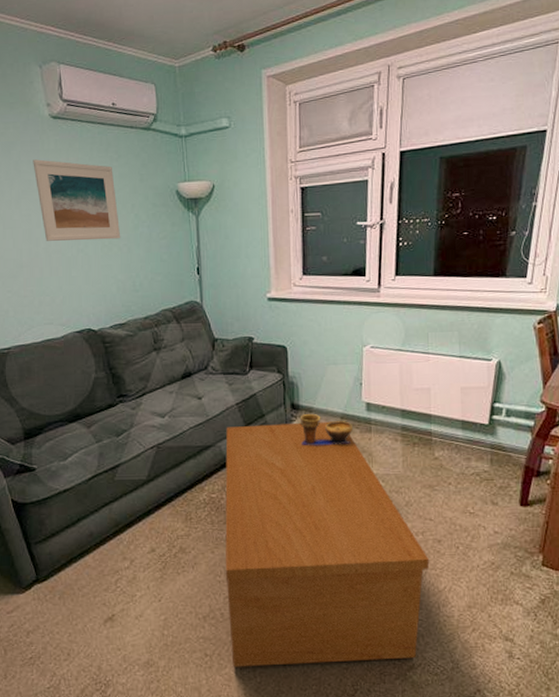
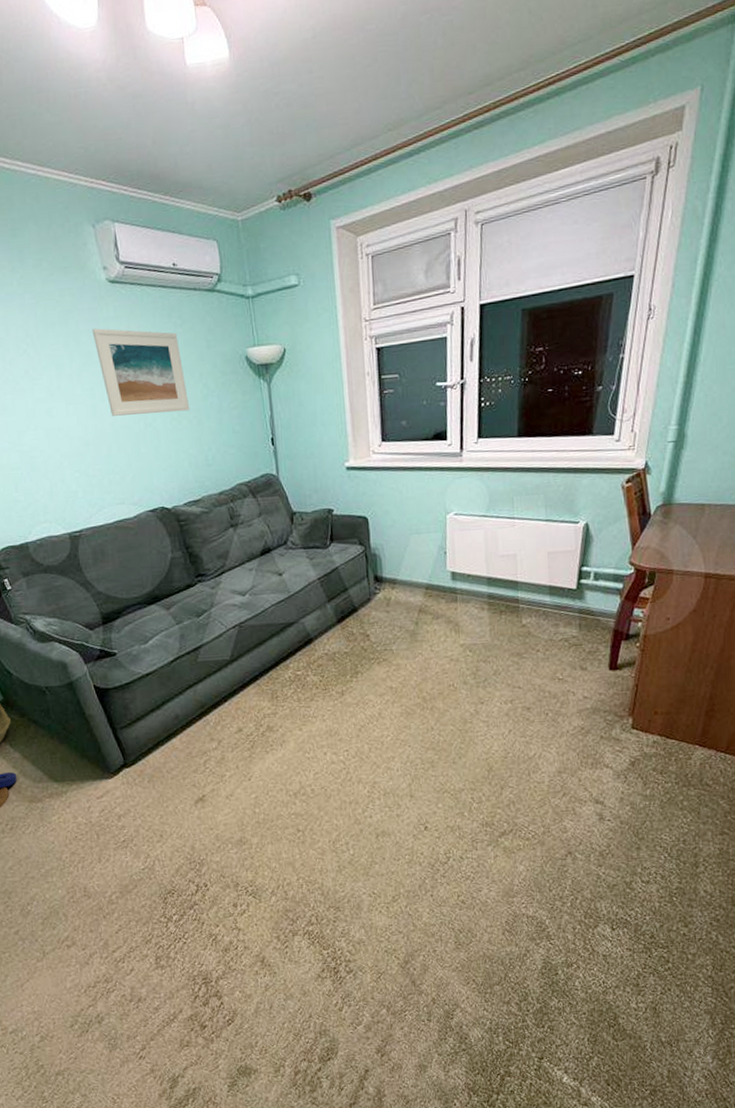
coffee table: present [225,421,430,667] -> none [309,592,519,841]
decorative bowl: present [299,413,353,446] -> none [383,585,438,618]

